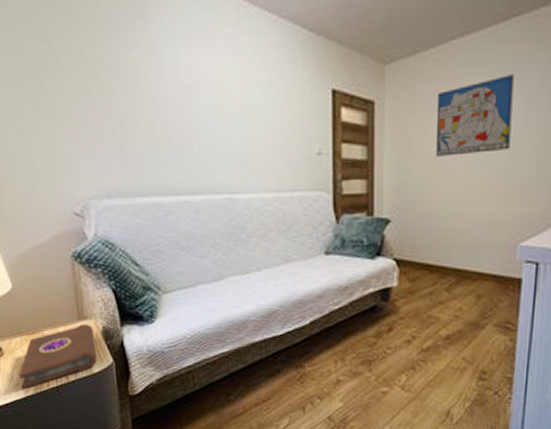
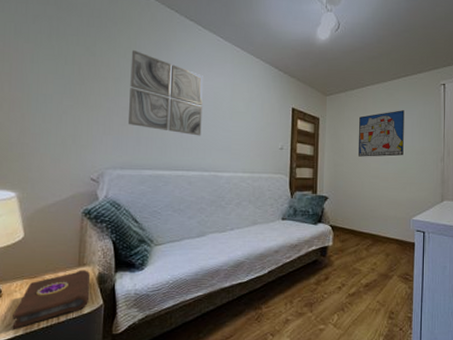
wall art: none [95,24,205,145] -> present [127,49,203,136]

